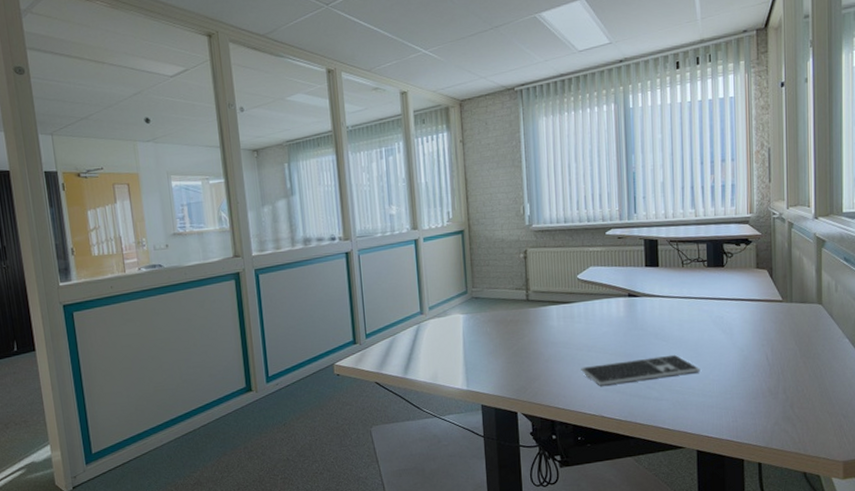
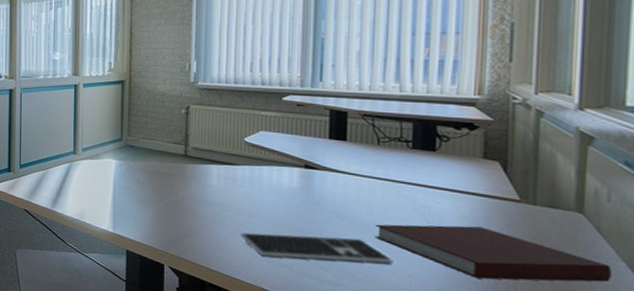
notebook: none [685,327,841,372] -> present [374,224,613,282]

